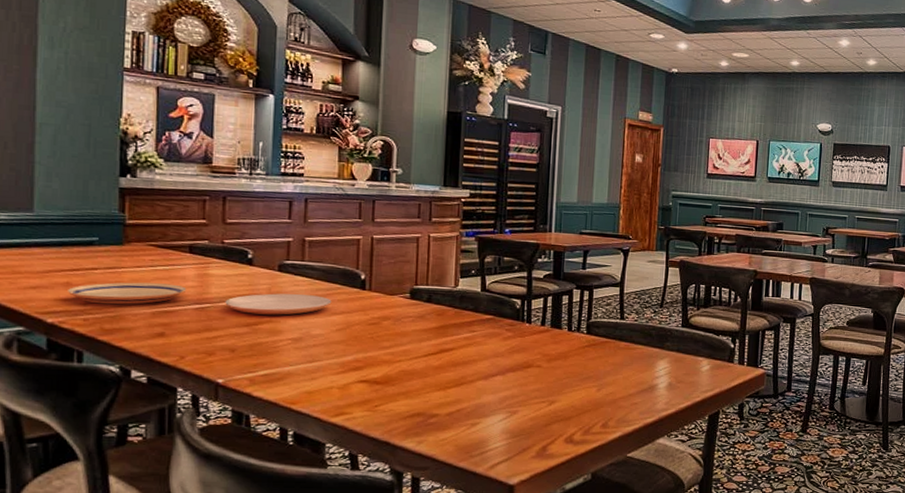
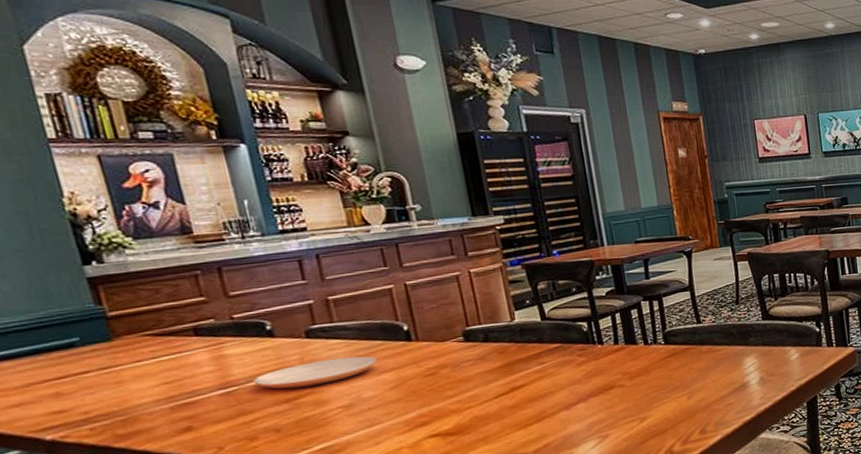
plate: present [68,282,187,305] -> none [60,372,205,410]

